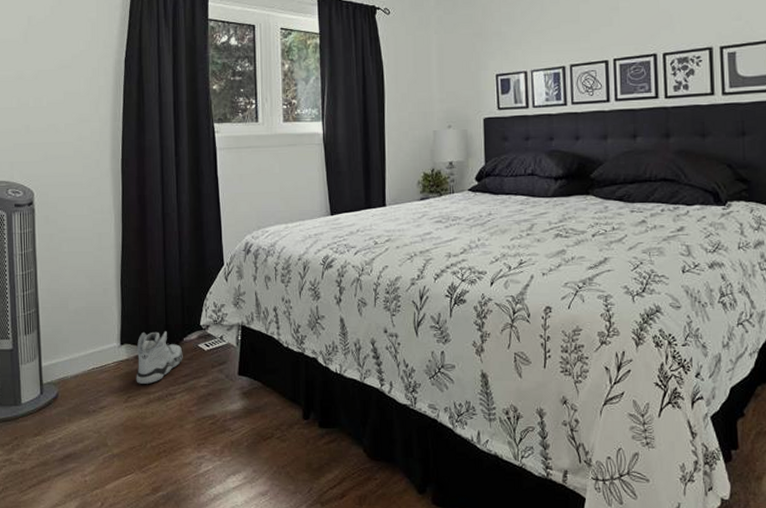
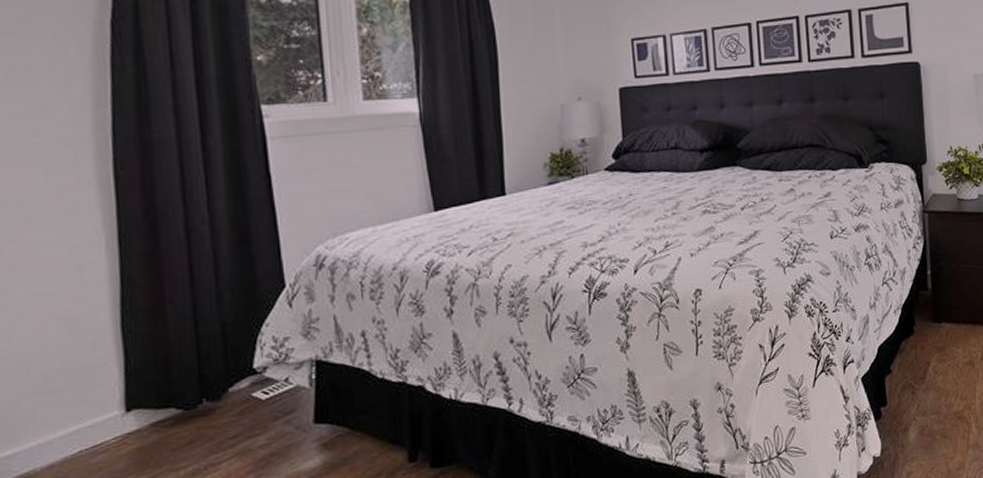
sneaker: present [136,330,183,384] -> none [152,382,229,460]

